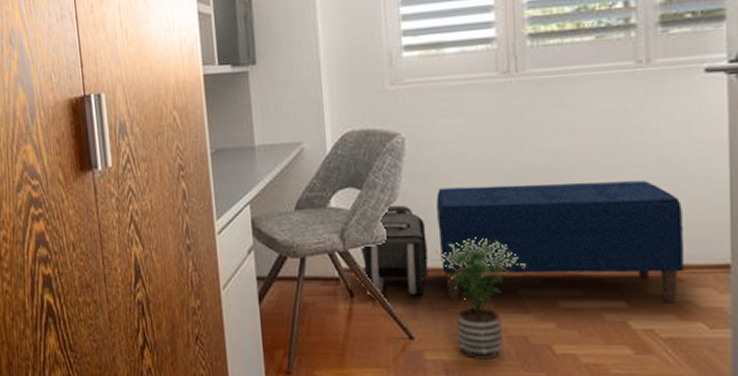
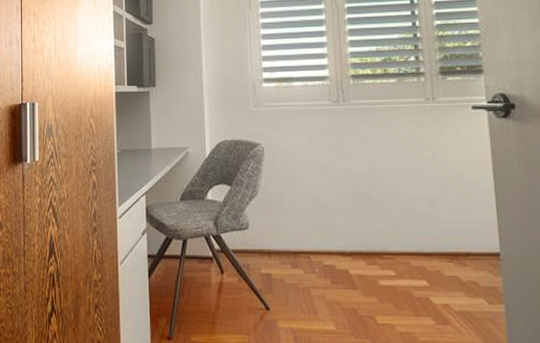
backpack: present [361,205,429,296] -> none [230,199,281,273]
potted plant: present [435,237,527,361] -> none [286,227,355,329]
bench: present [436,181,684,303] -> none [287,186,467,283]

